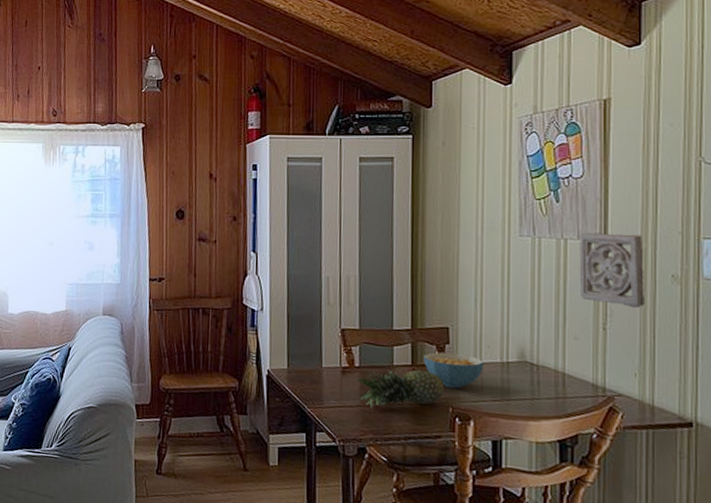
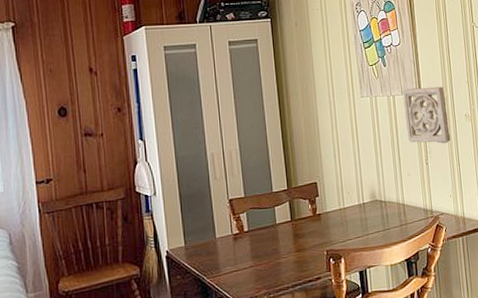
fruit: present [356,369,444,408] -> none [247,223,319,266]
cereal bowl: present [424,352,484,389] -> none [300,203,347,234]

